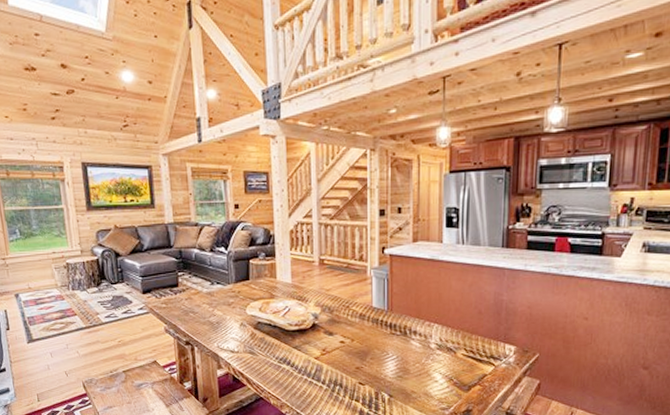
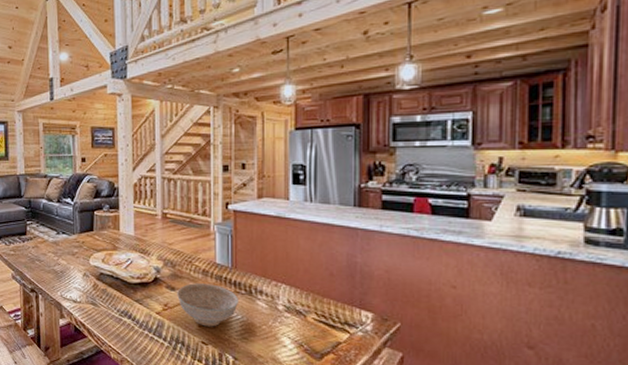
decorative bowl: none [335,327,394,368] -> present [177,283,238,327]

